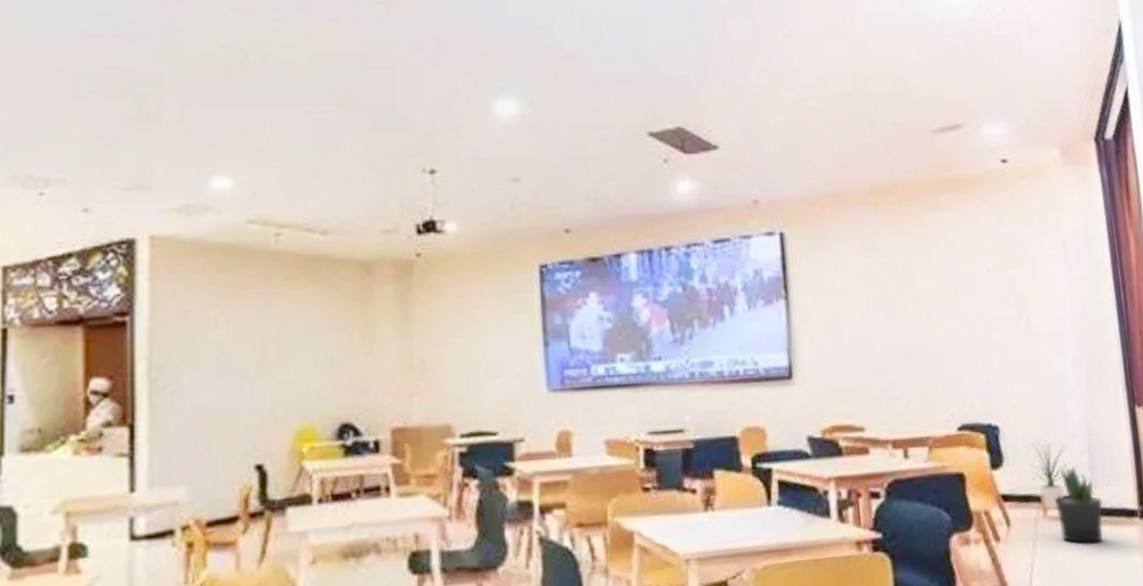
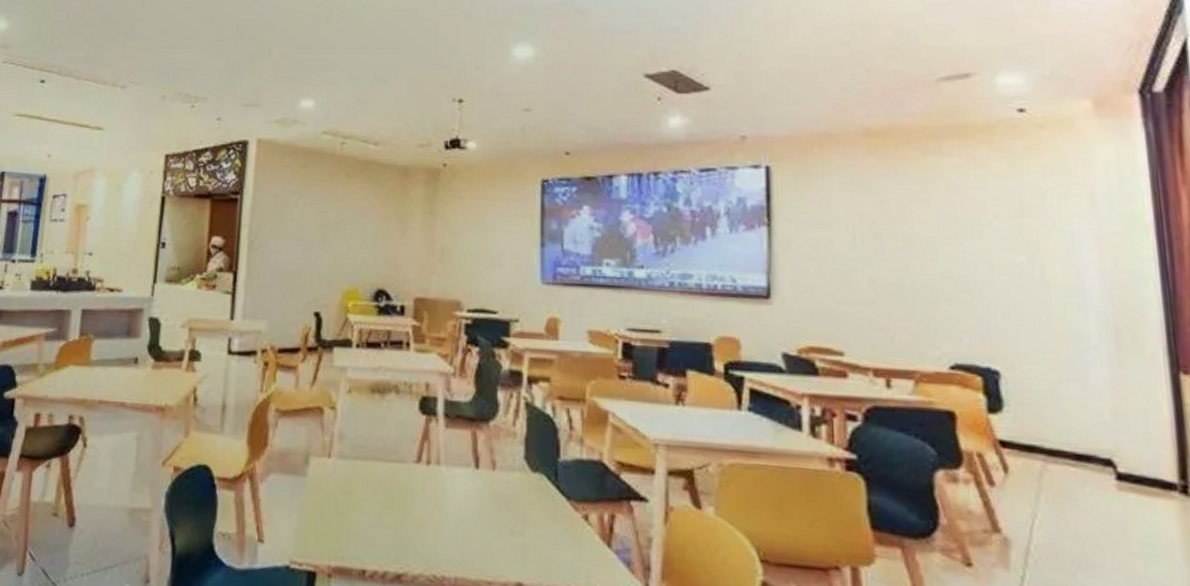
house plant: present [1025,438,1070,518] -> none [1031,390,1089,472]
planter: present [1055,462,1104,545] -> none [1066,418,1130,510]

